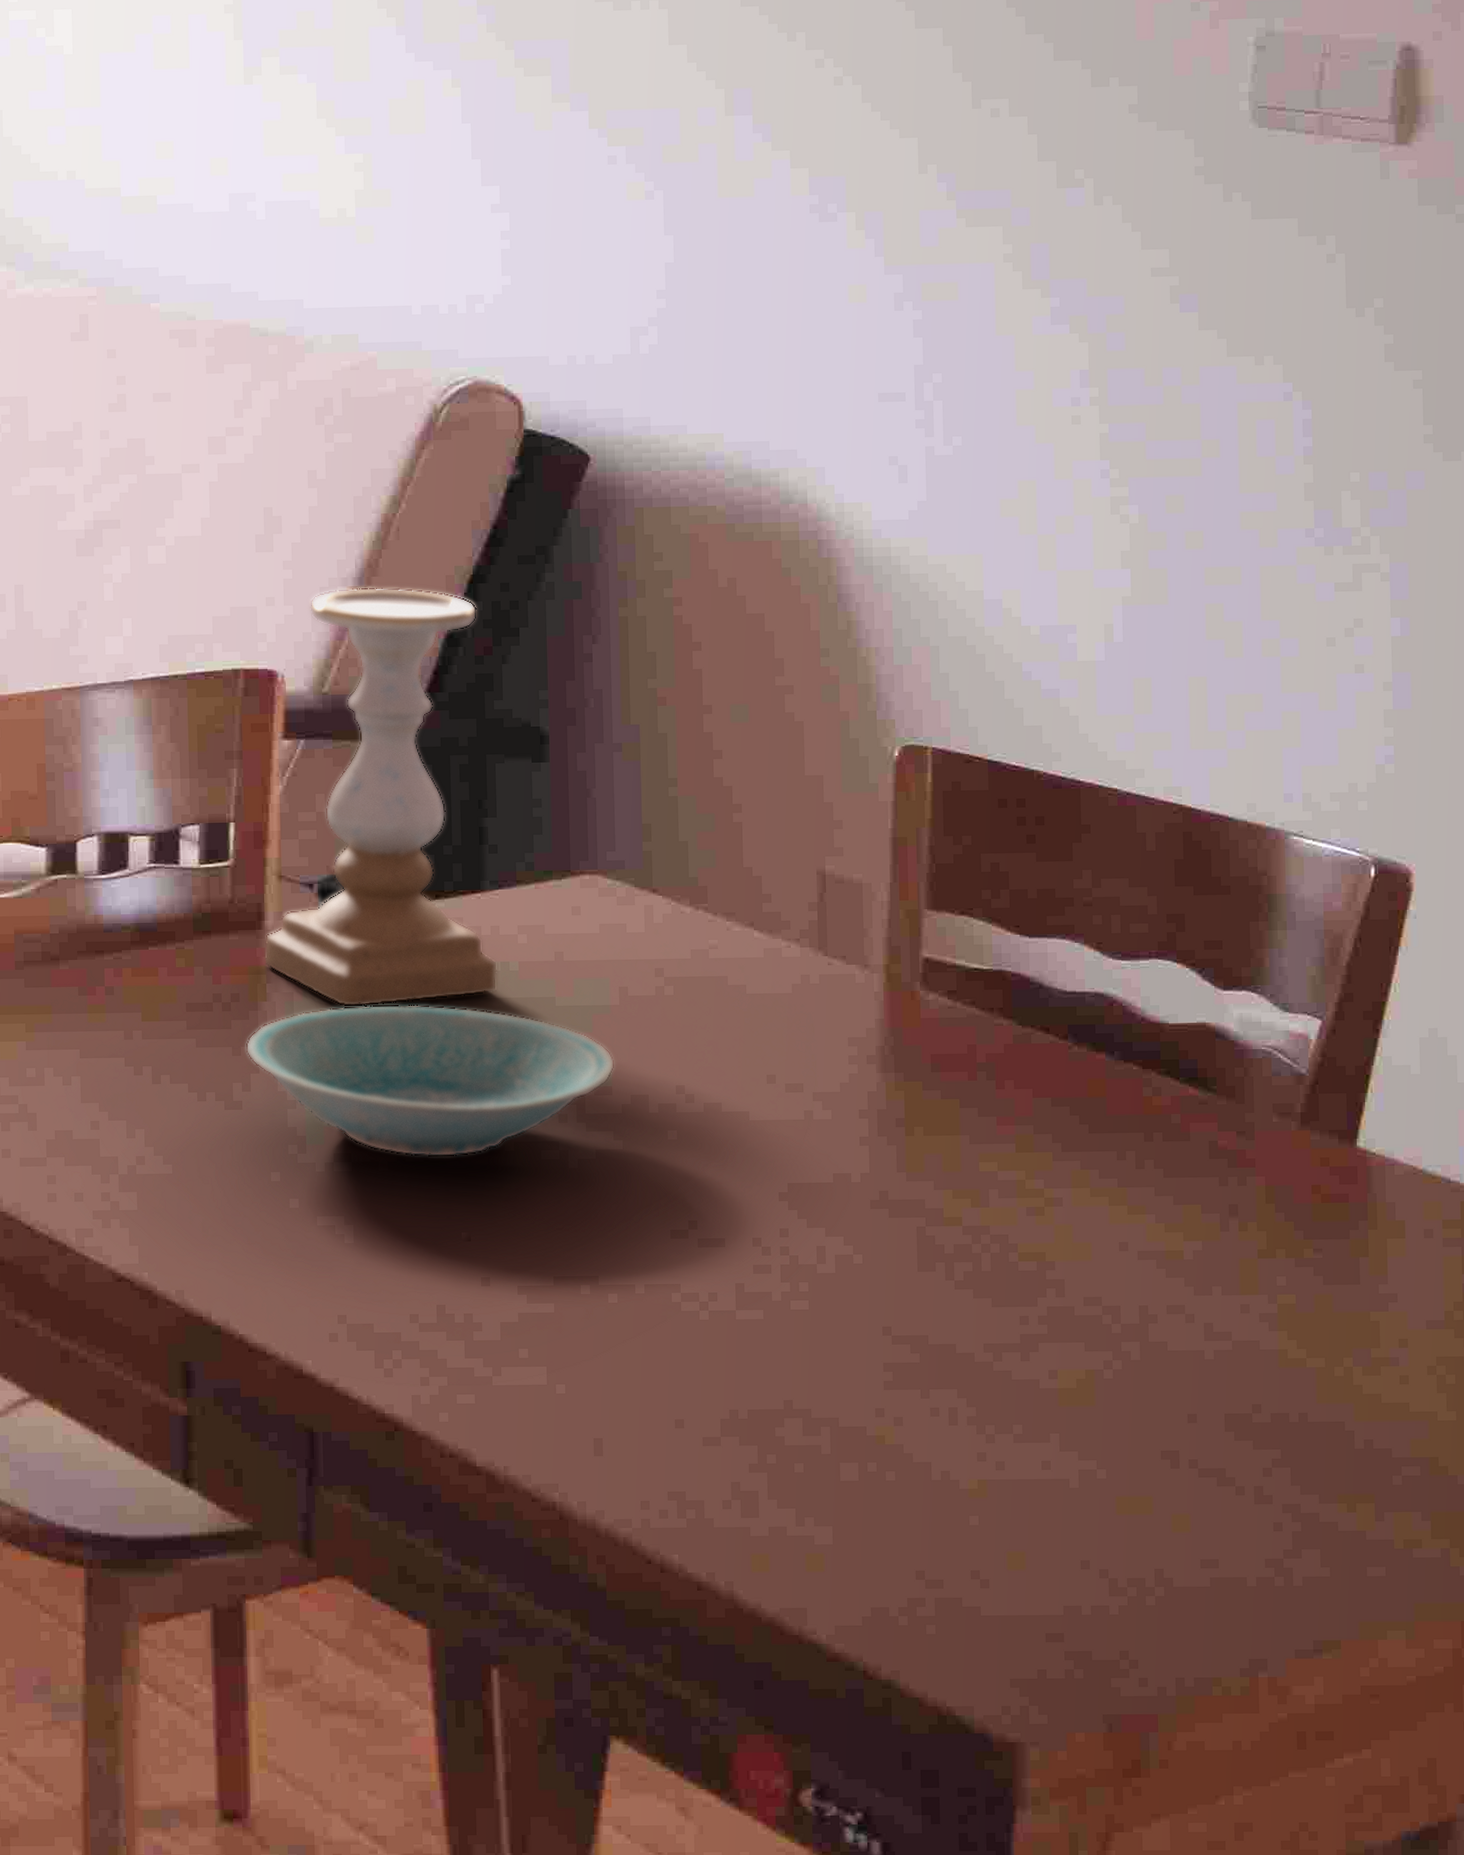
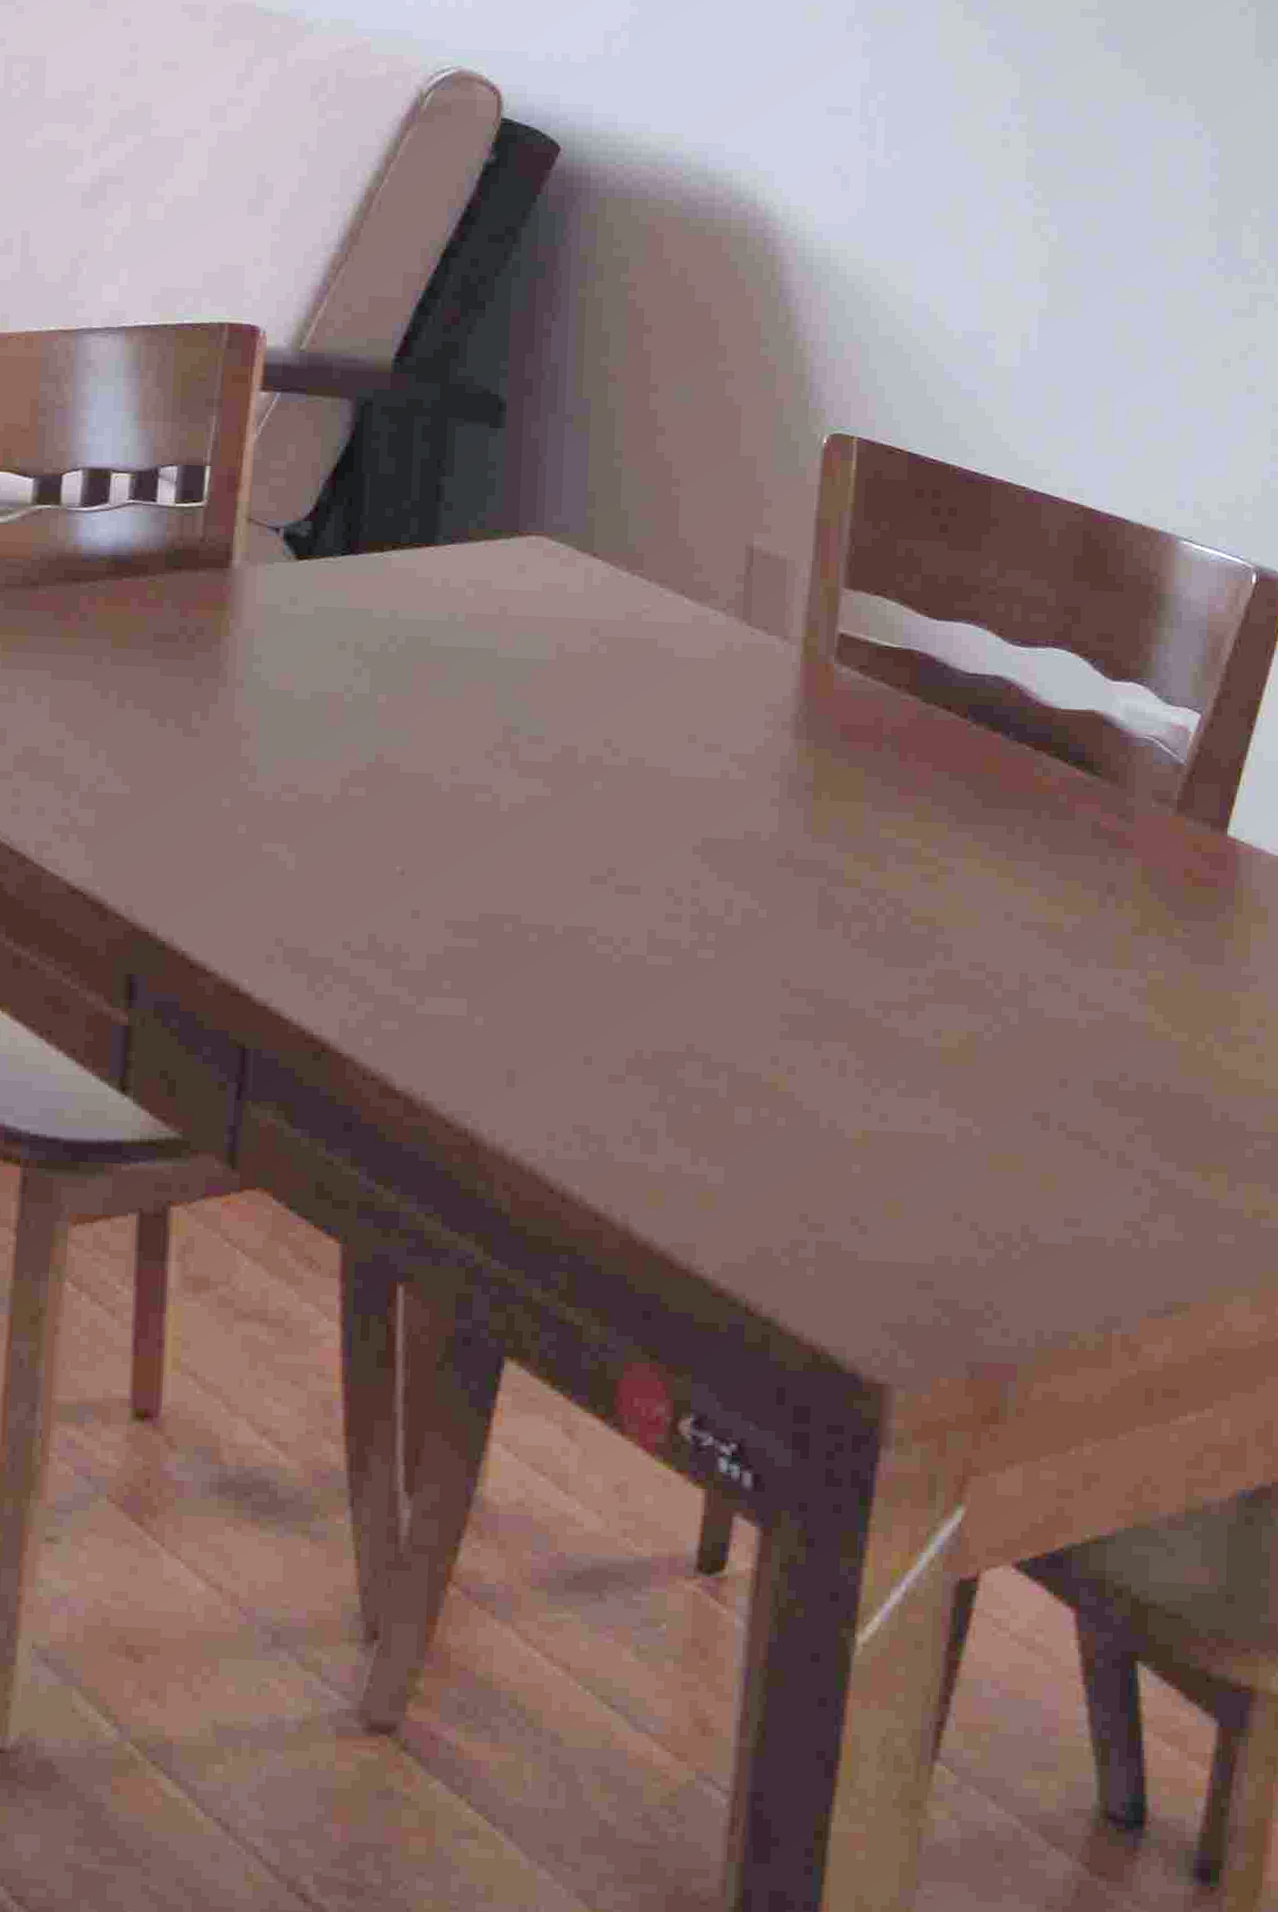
bowl: present [245,1004,615,1158] -> none [206,645,549,794]
candle holder: present [263,587,498,1007] -> none [228,254,448,647]

